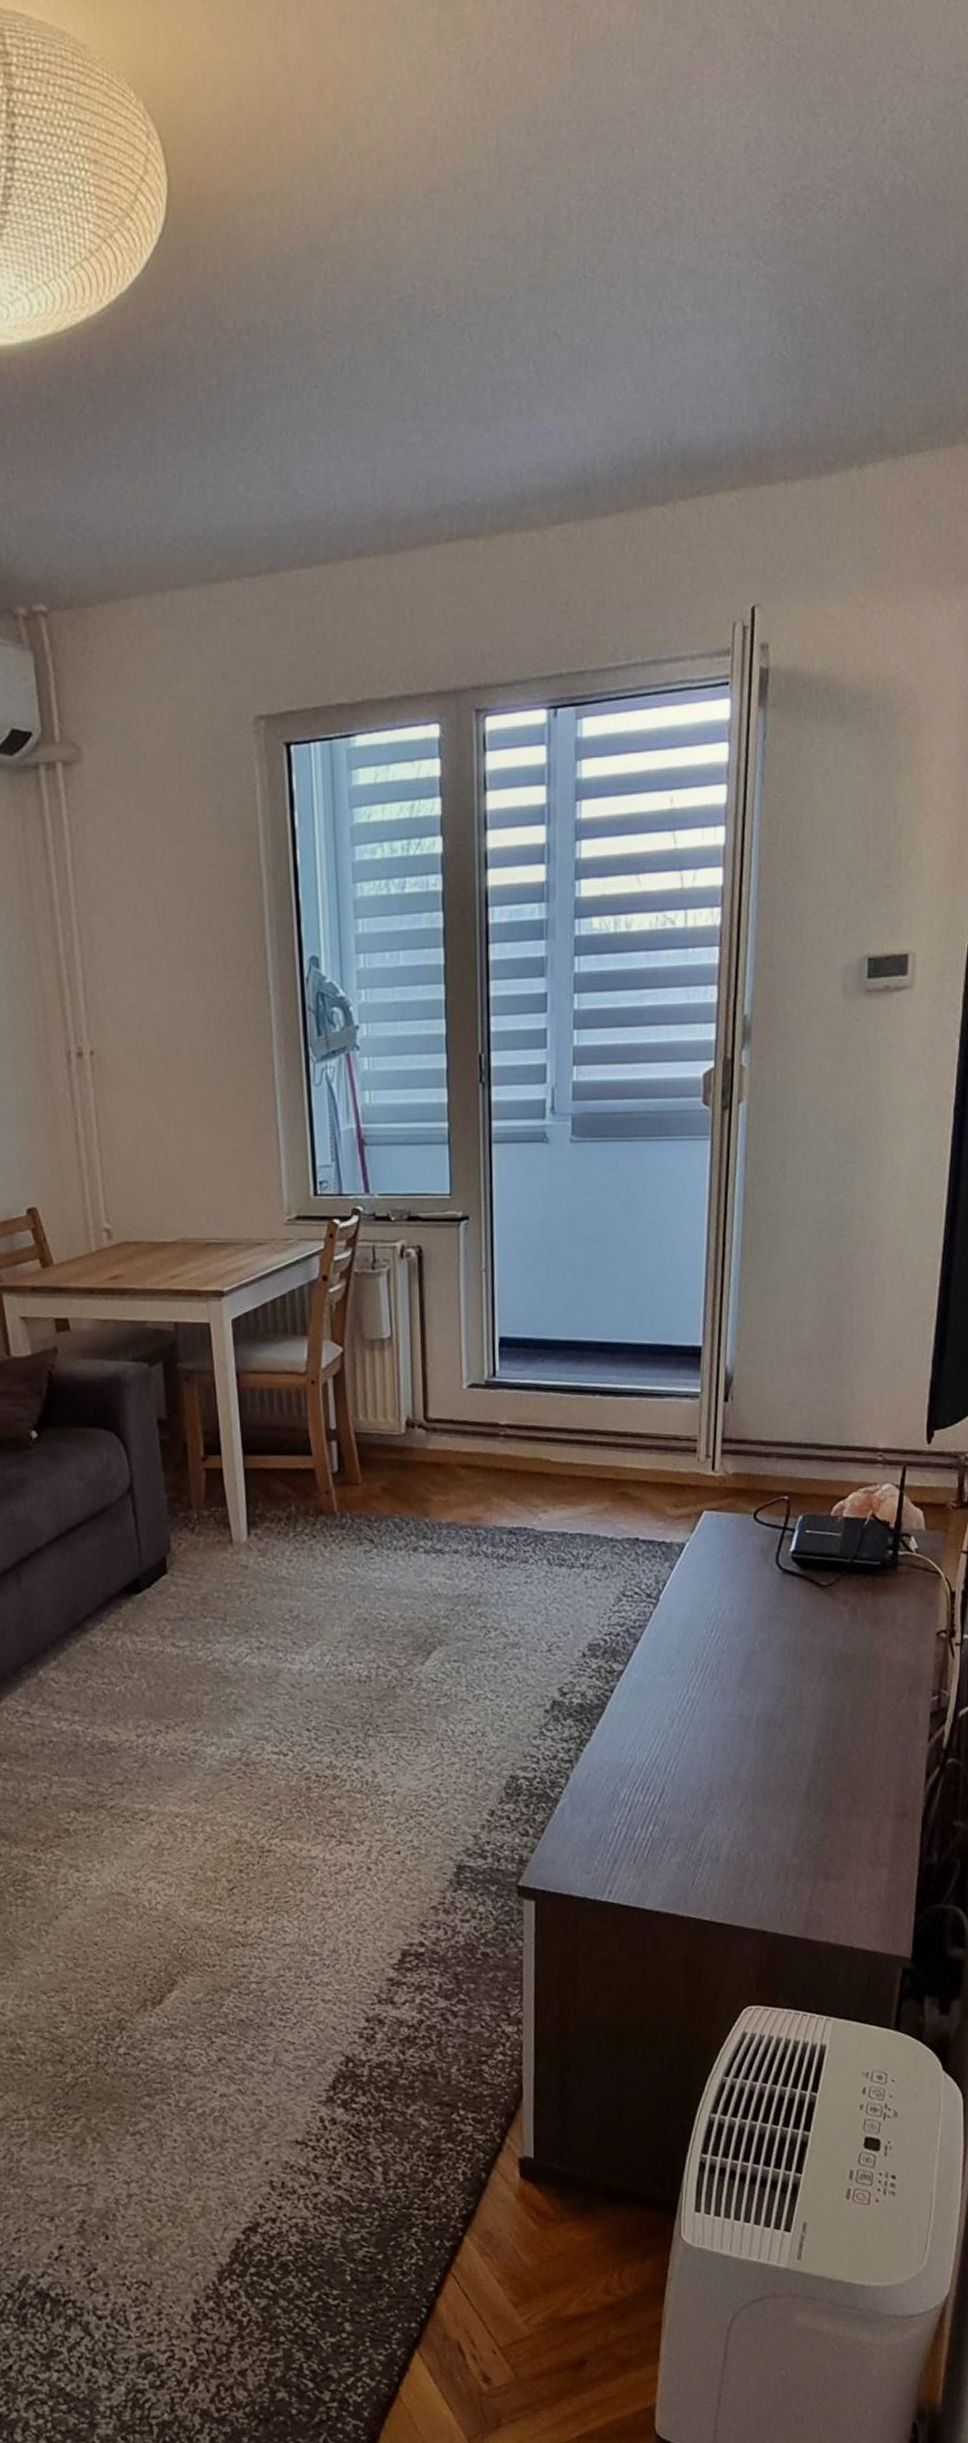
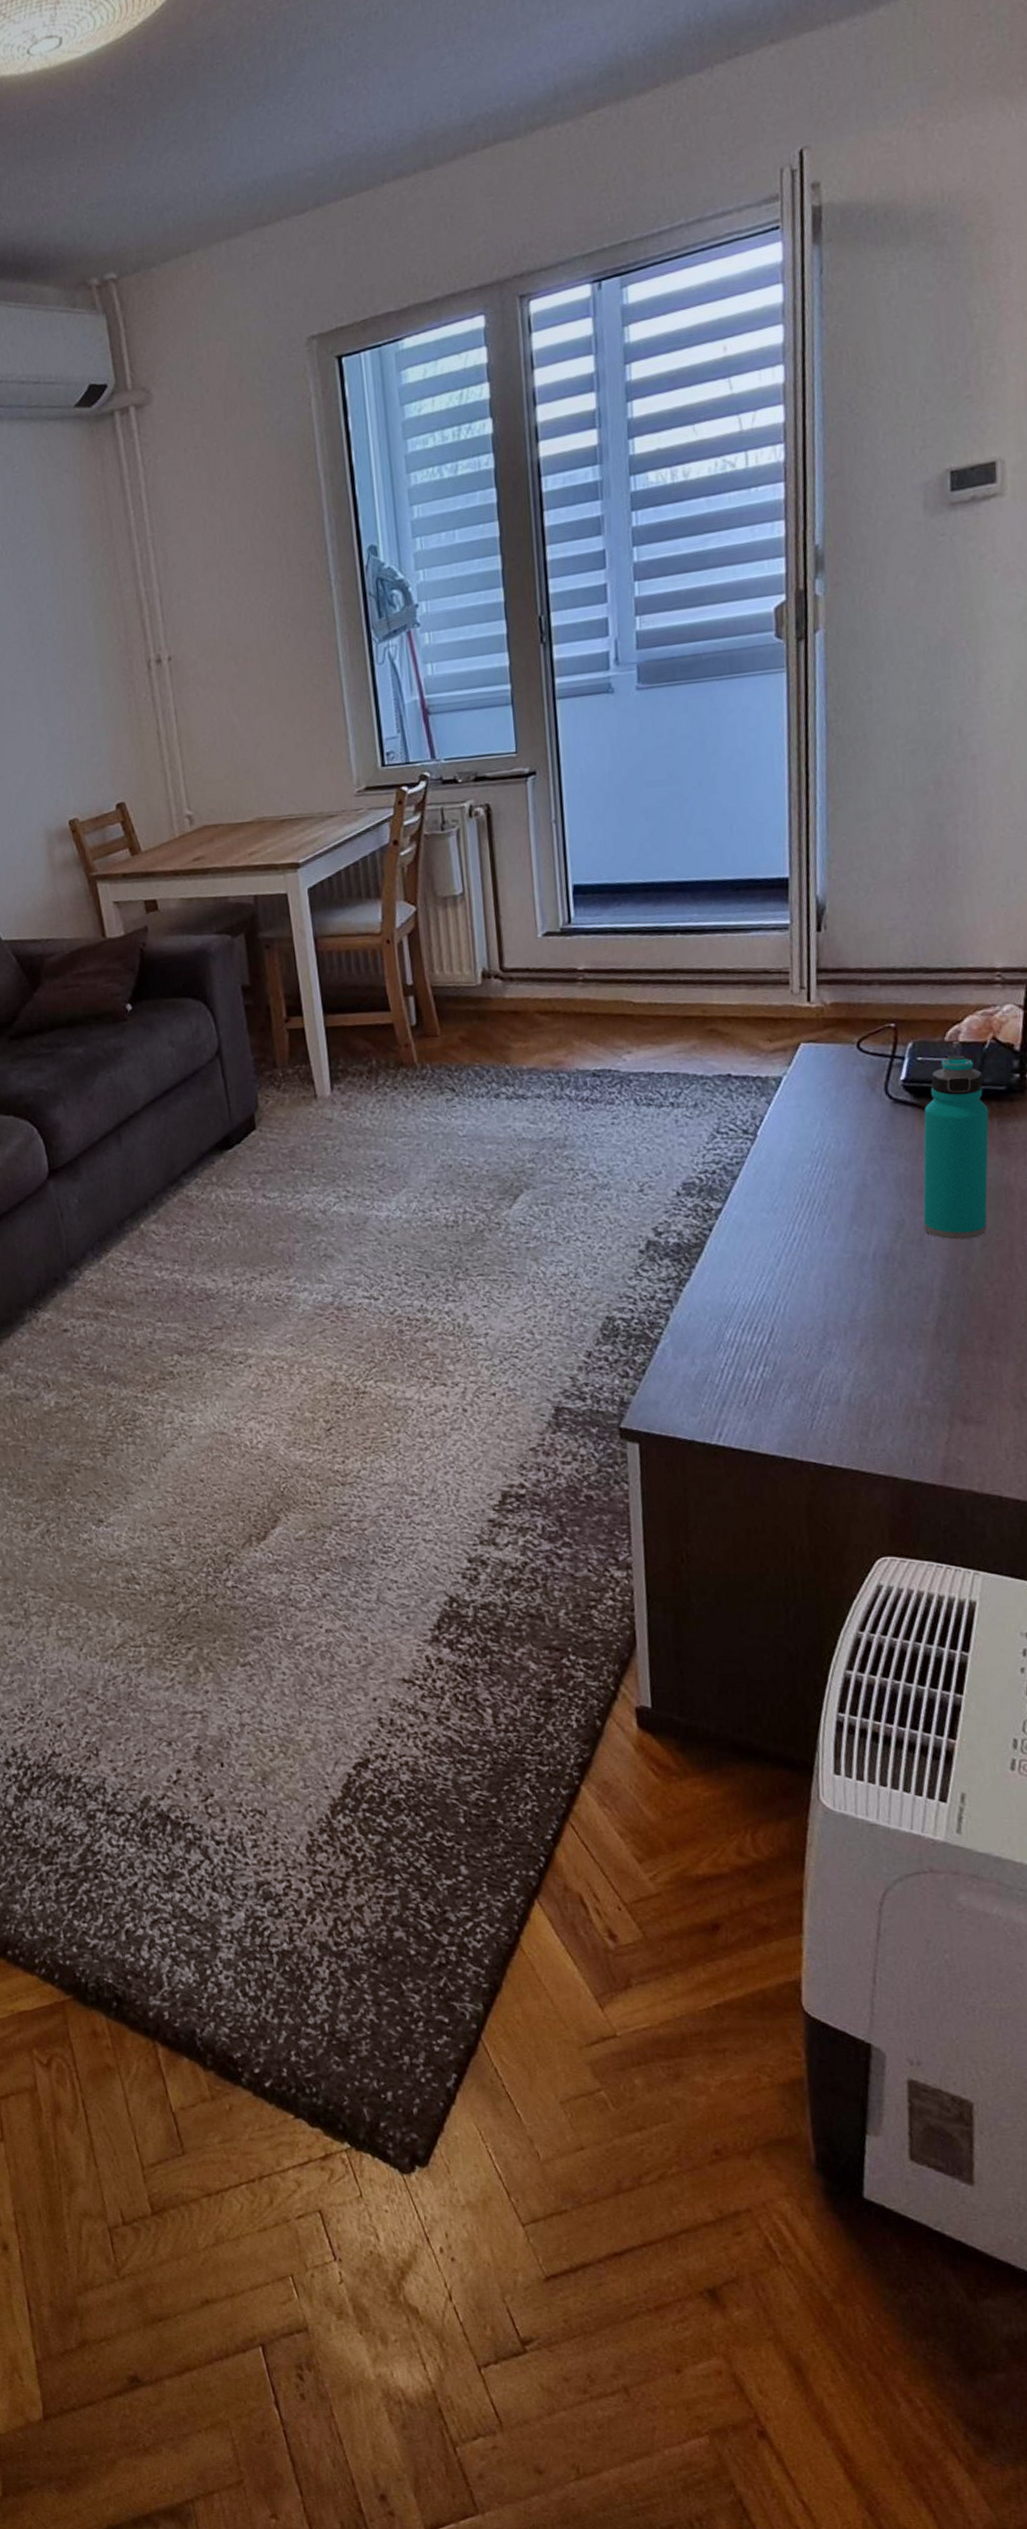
water bottle: none [801,1530,865,1706] -> present [923,1055,989,1240]

